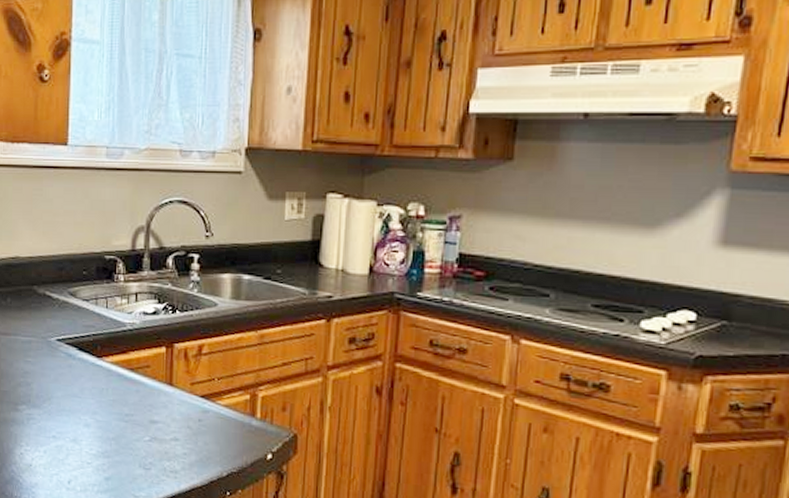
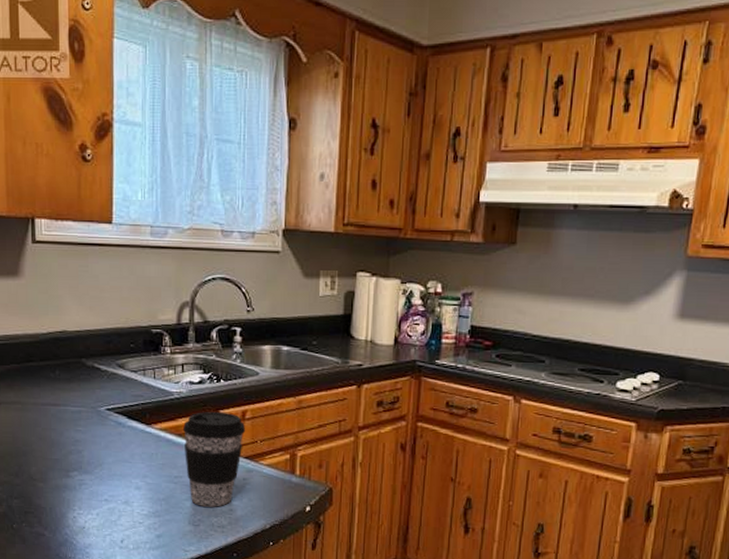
coffee cup: none [136,344,203,450] -> present [183,411,246,507]

